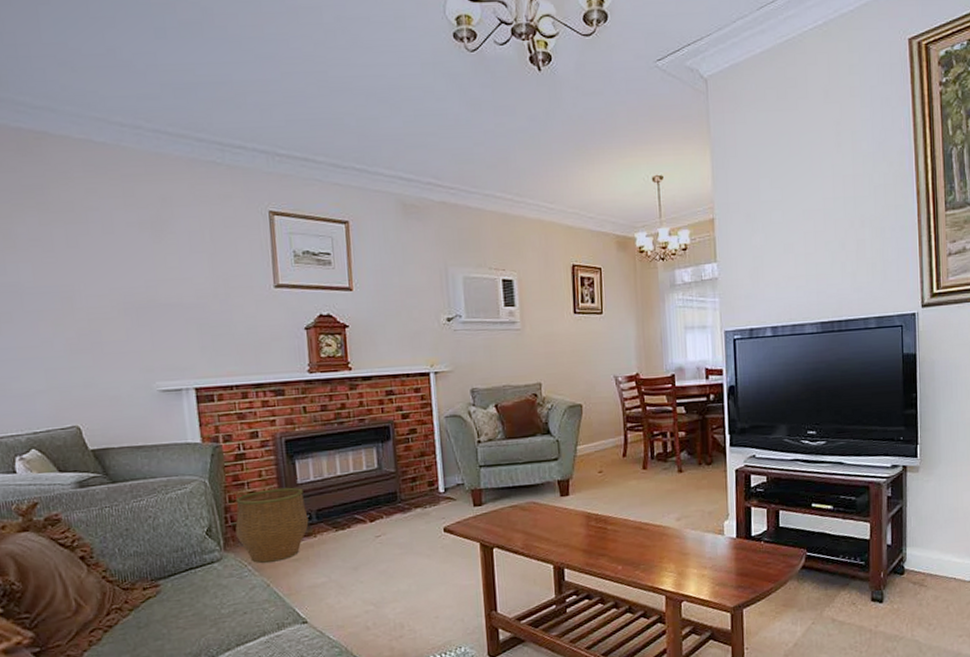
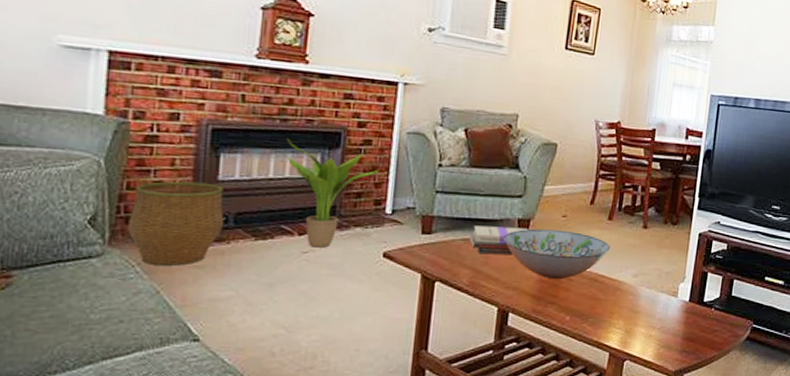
potted plant: none [345,438,428,531] -> present [286,138,380,248]
books: none [515,488,569,518] -> present [468,225,529,256]
decorative bowl: none [547,485,649,533] -> present [503,228,610,280]

